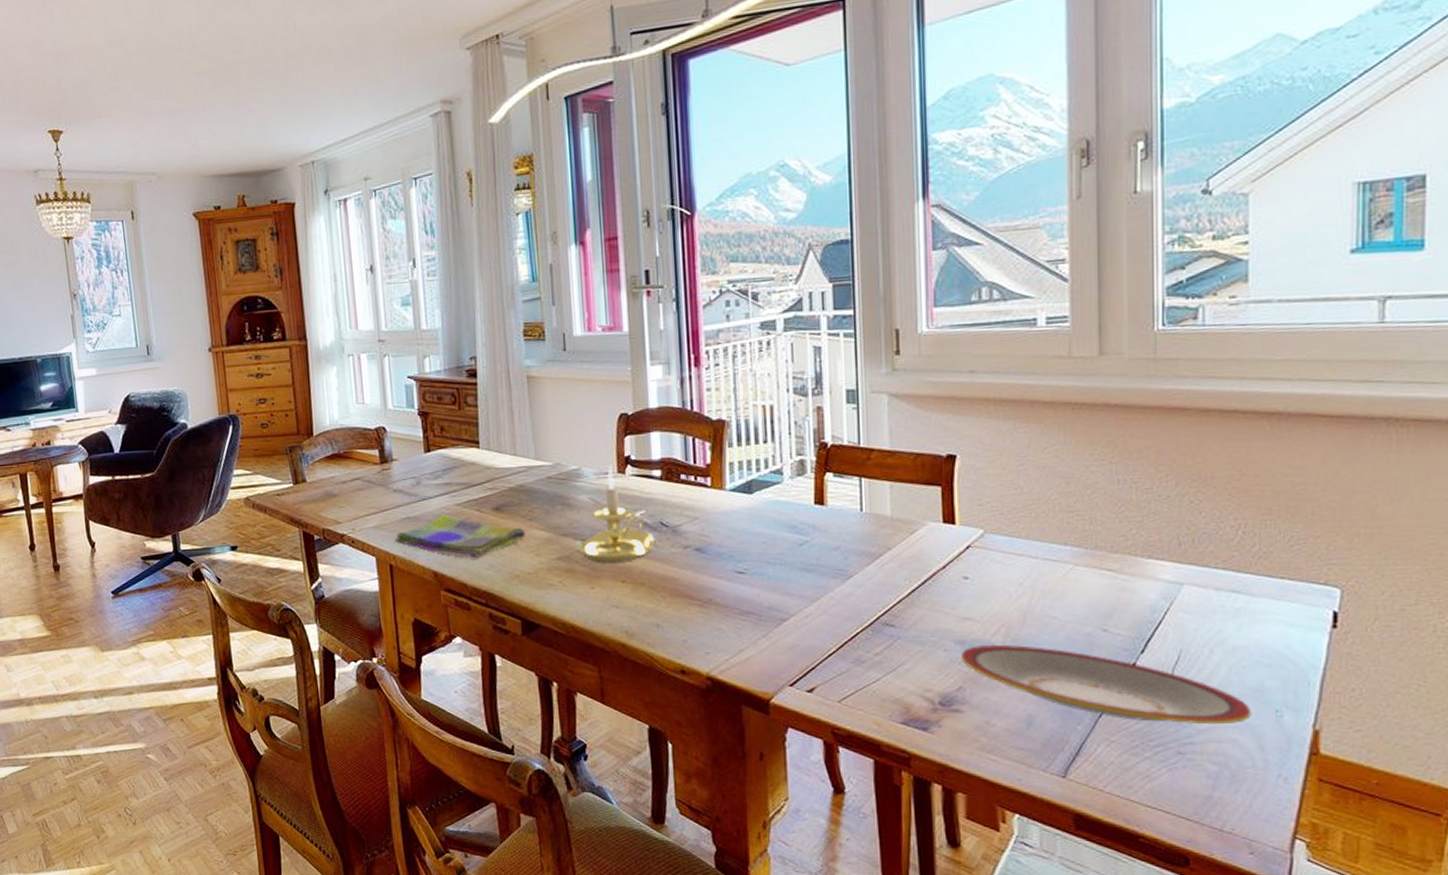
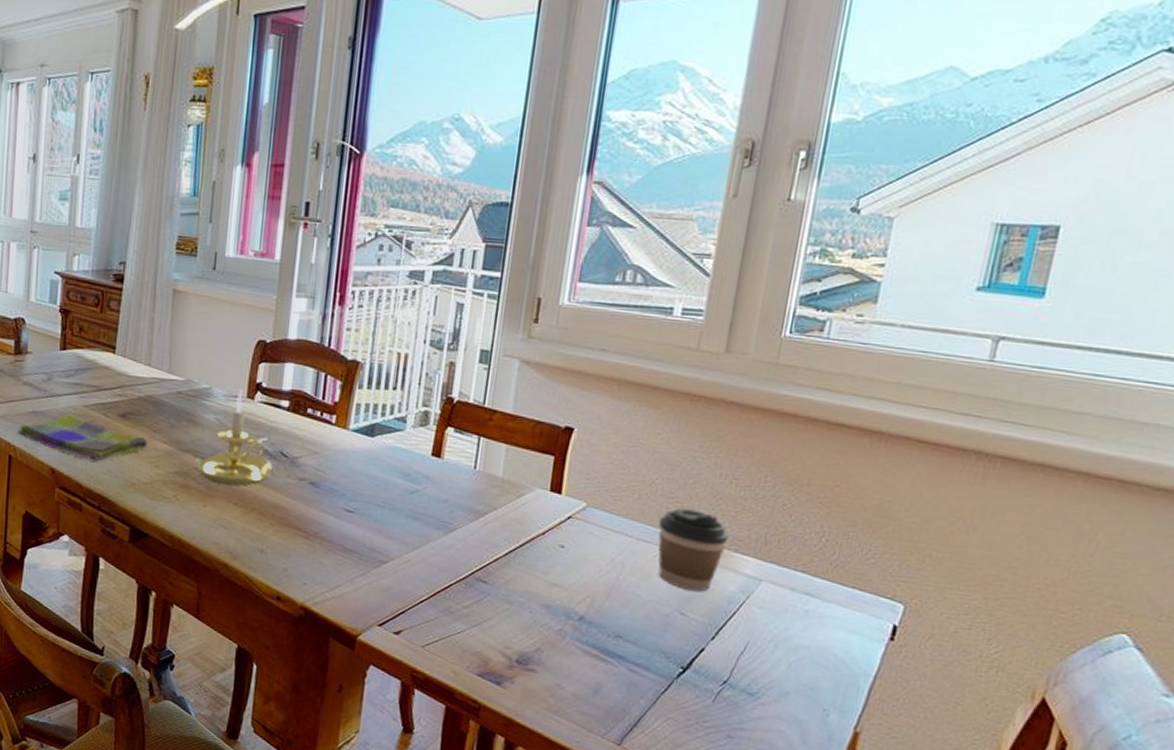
plate: present [960,645,1252,725] -> none [543,612,802,717]
coffee cup: none [1062,521,1139,605] -> present [658,508,729,592]

